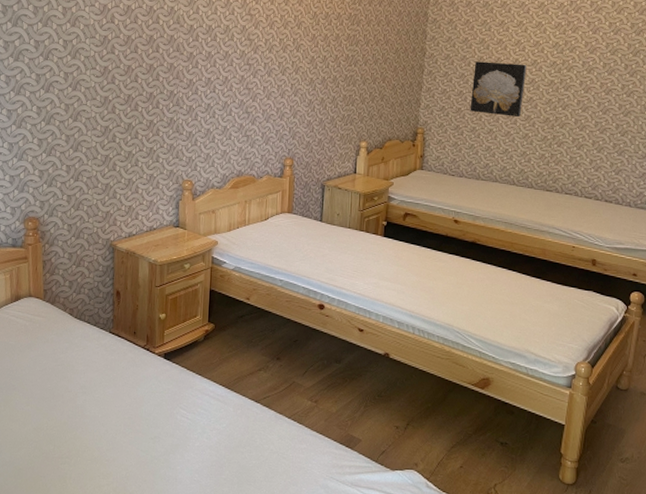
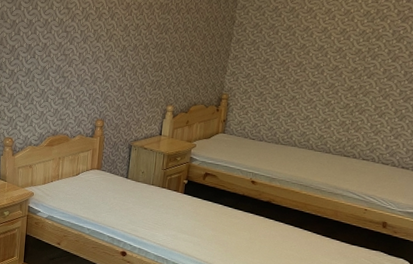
wall art: present [470,61,527,117] -> none [274,30,335,84]

